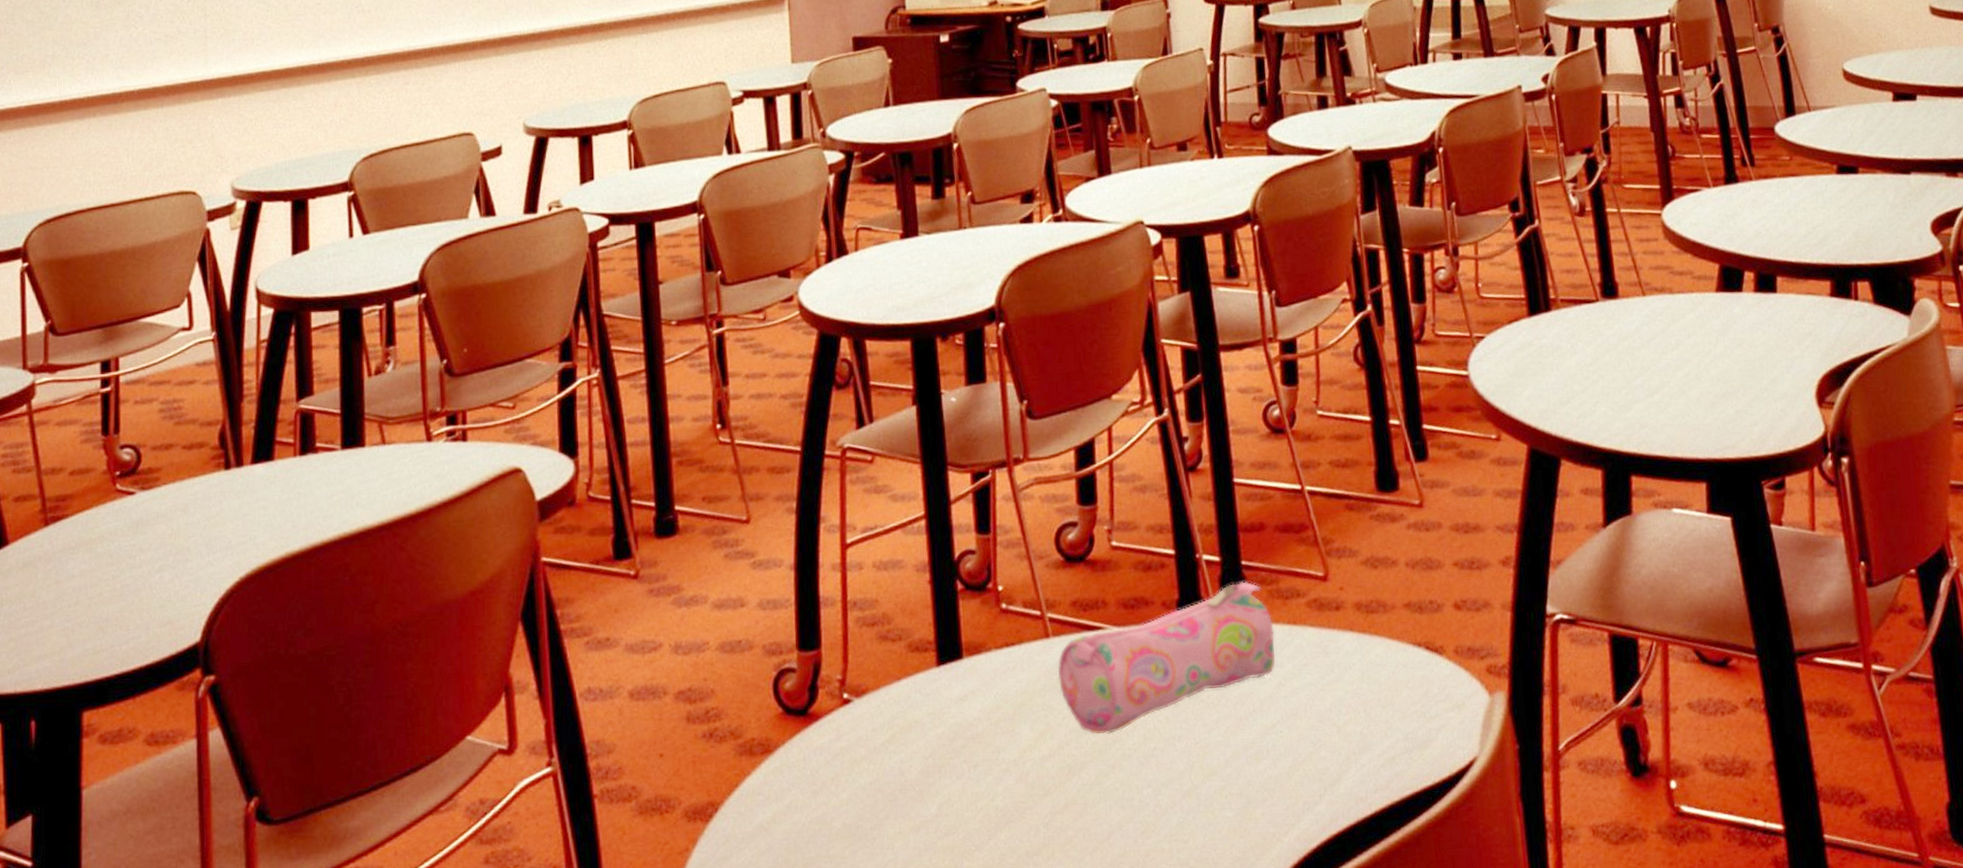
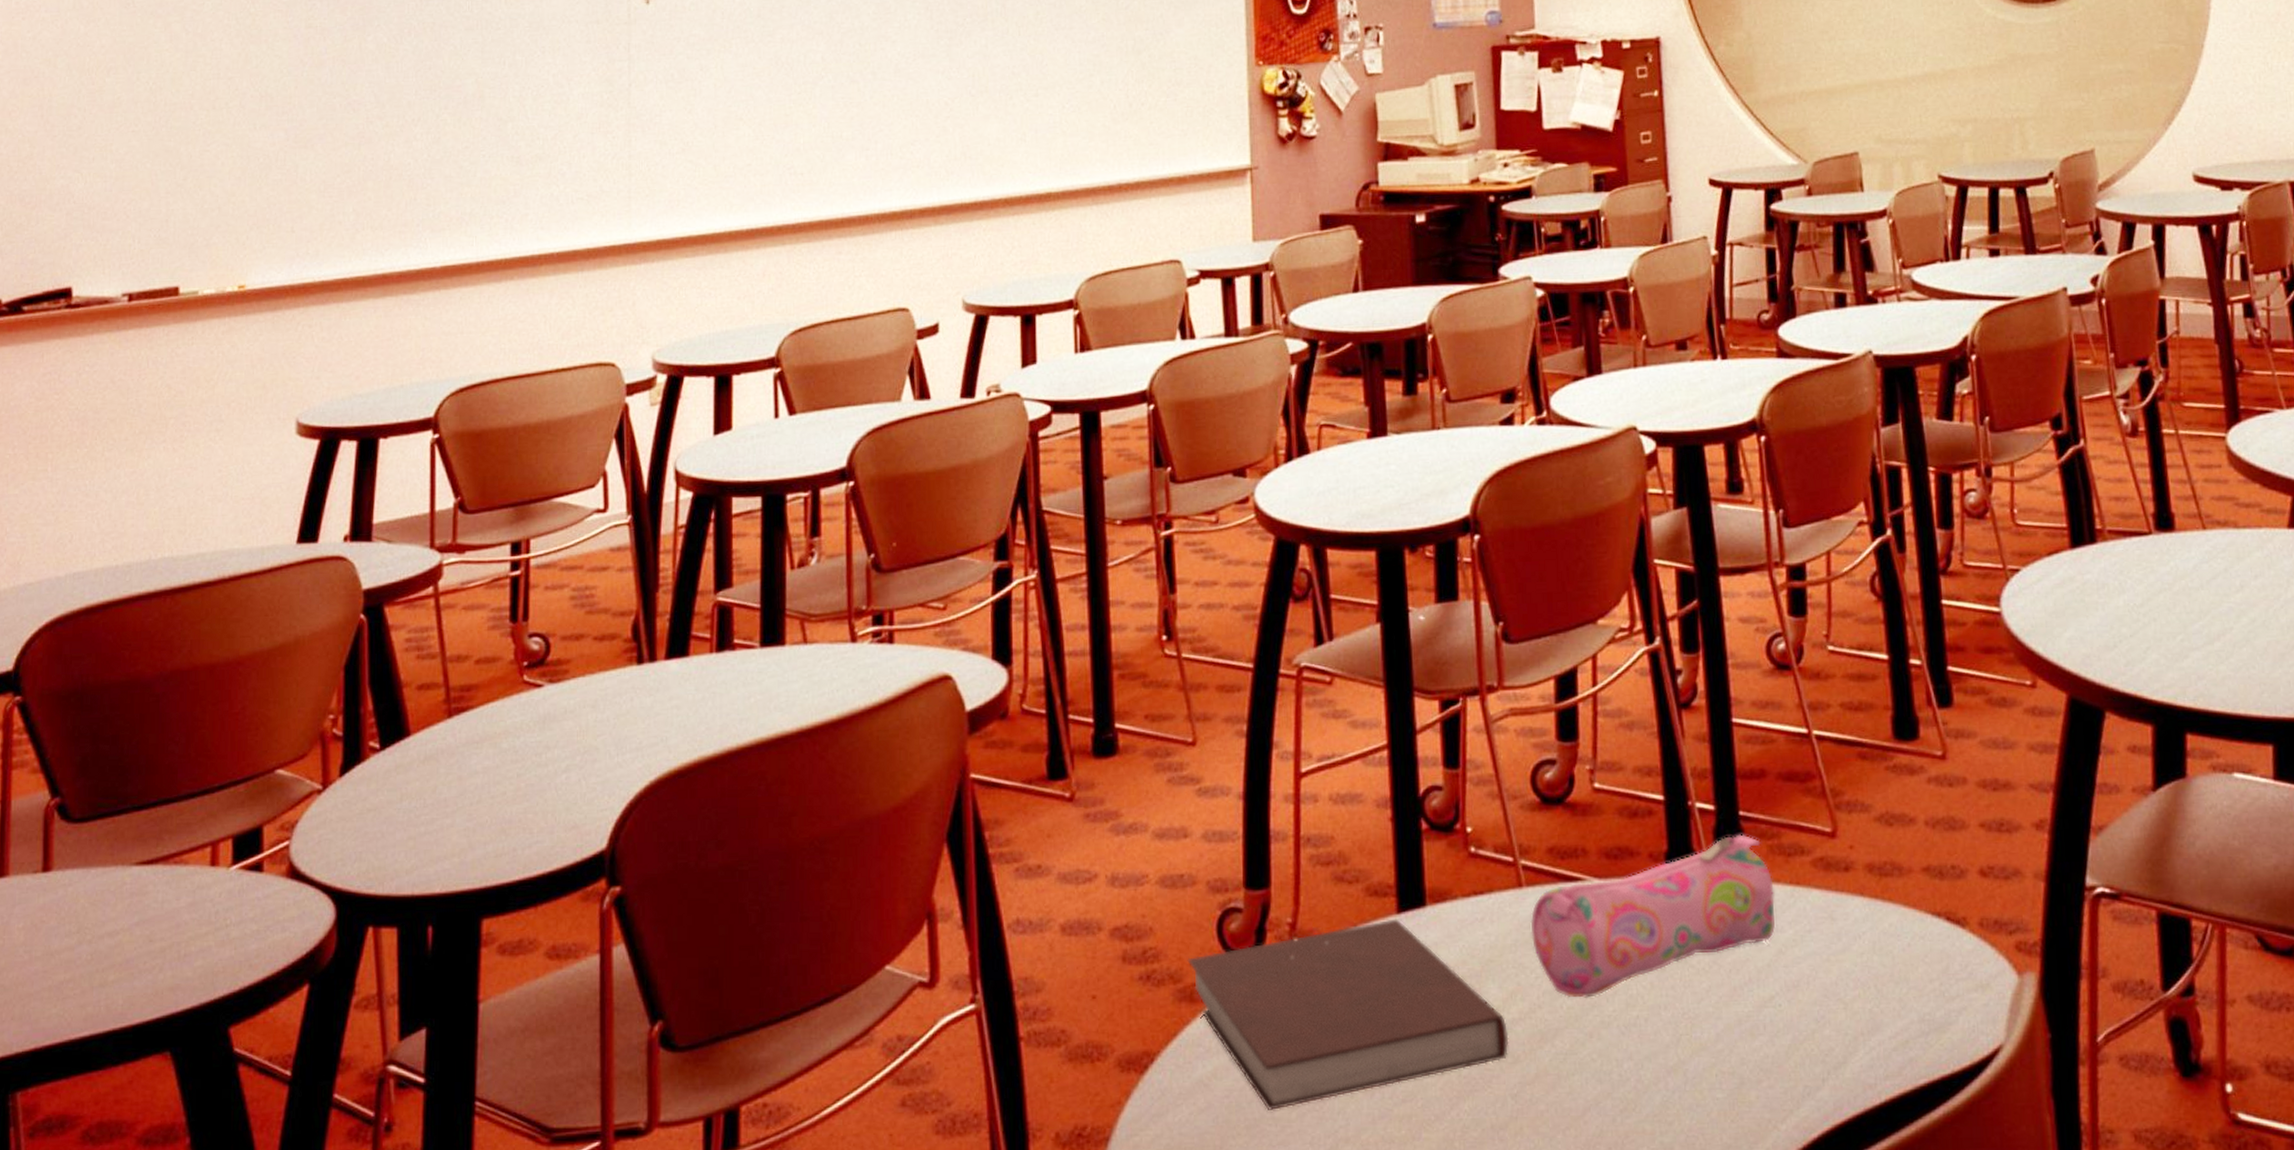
notebook: none [746,671,1041,849] -> present [1187,919,1509,1110]

